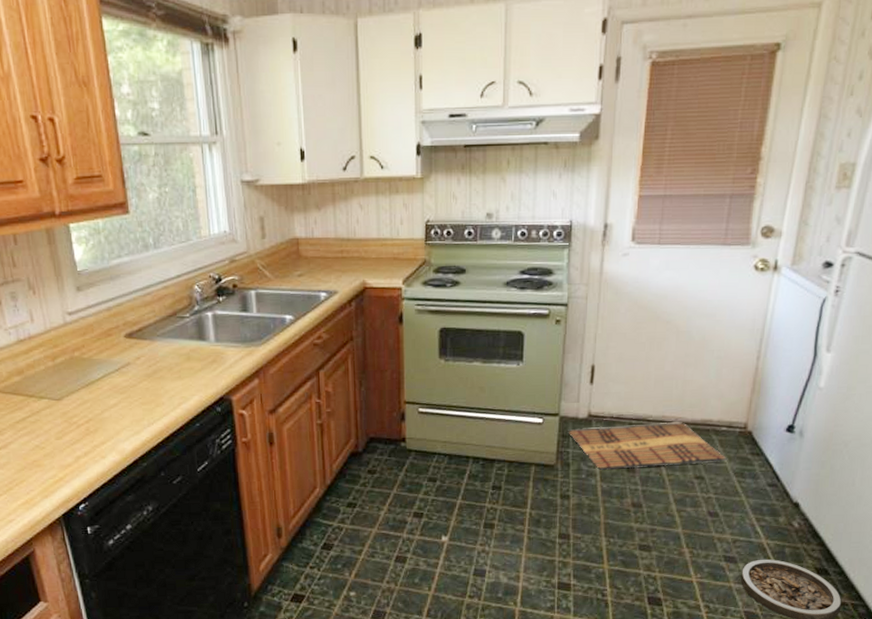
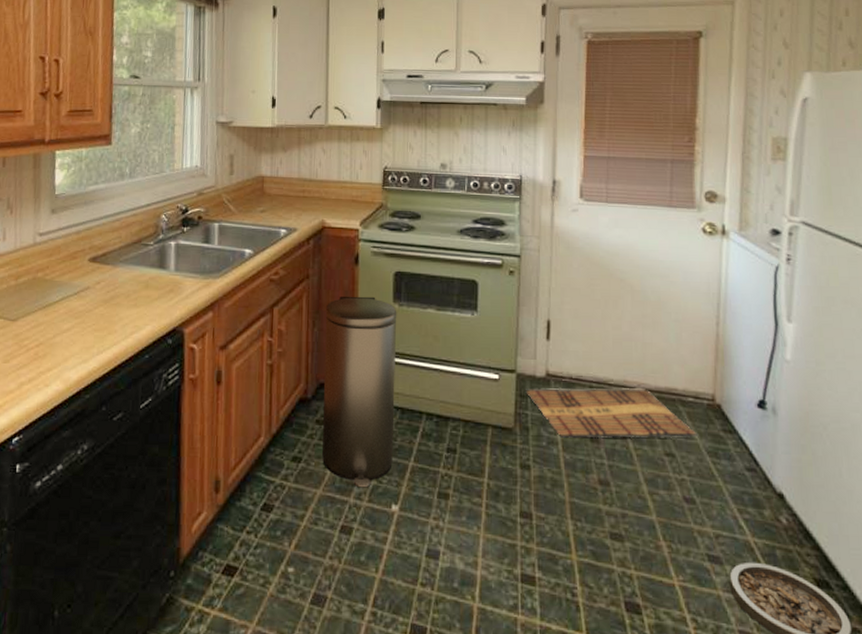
pedal bin: none [371,354,443,525] -> present [322,296,397,488]

